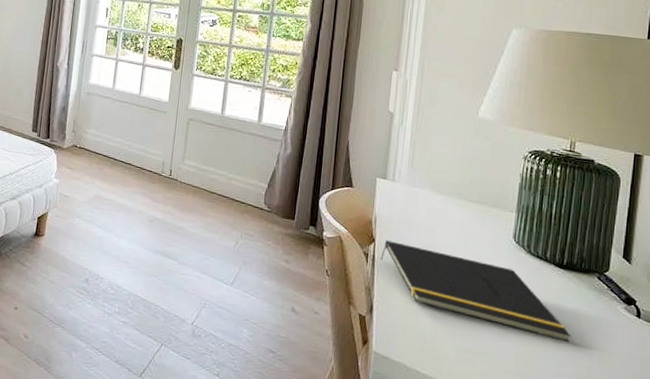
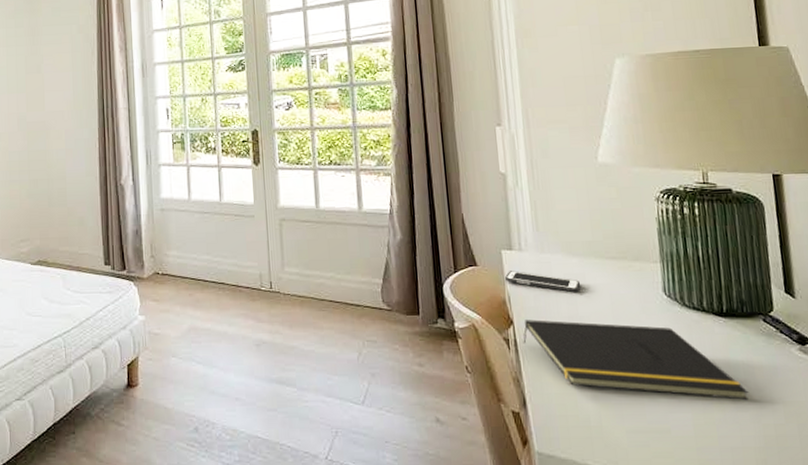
cell phone: none [374,196,441,225] -> present [504,271,581,292]

